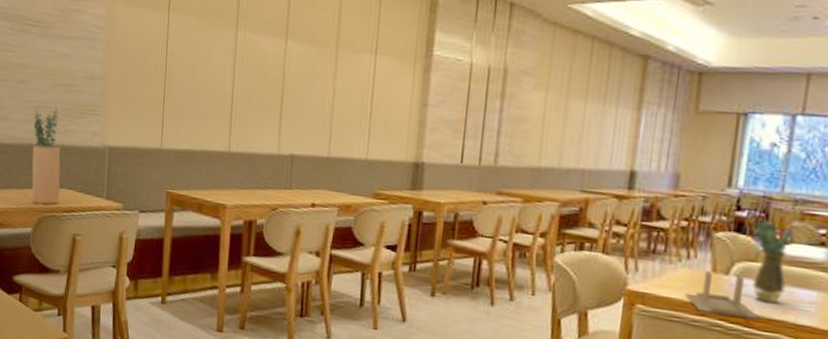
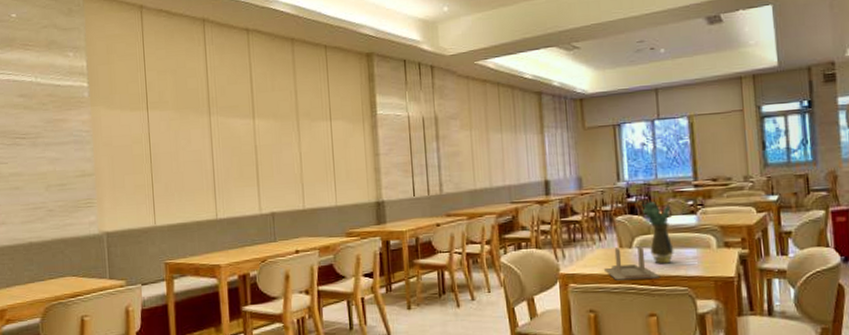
vase: present [31,106,61,205] -> none [31,205,64,295]

